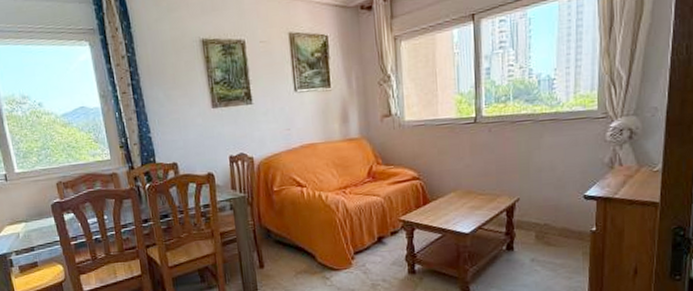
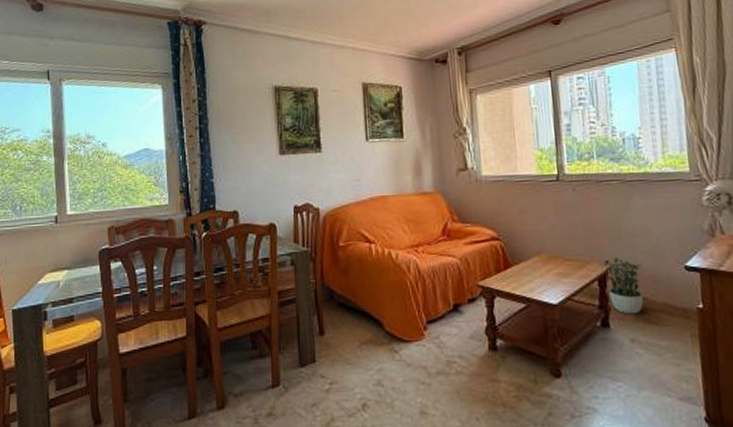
potted plant: none [511,190,547,239] -> present [602,257,644,315]

